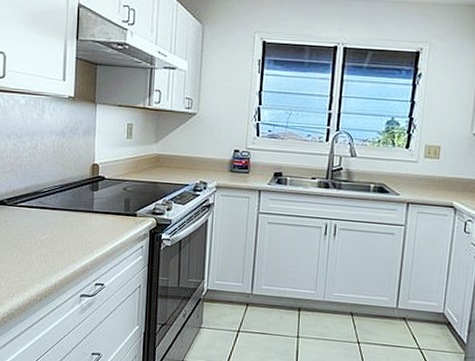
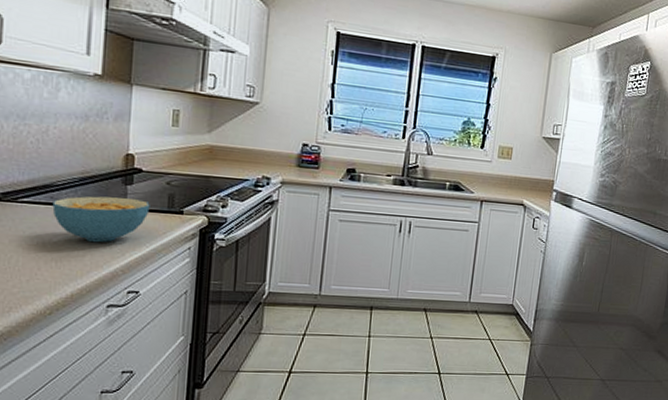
cereal bowl: none [41,200,111,241] -> present [52,196,150,243]

